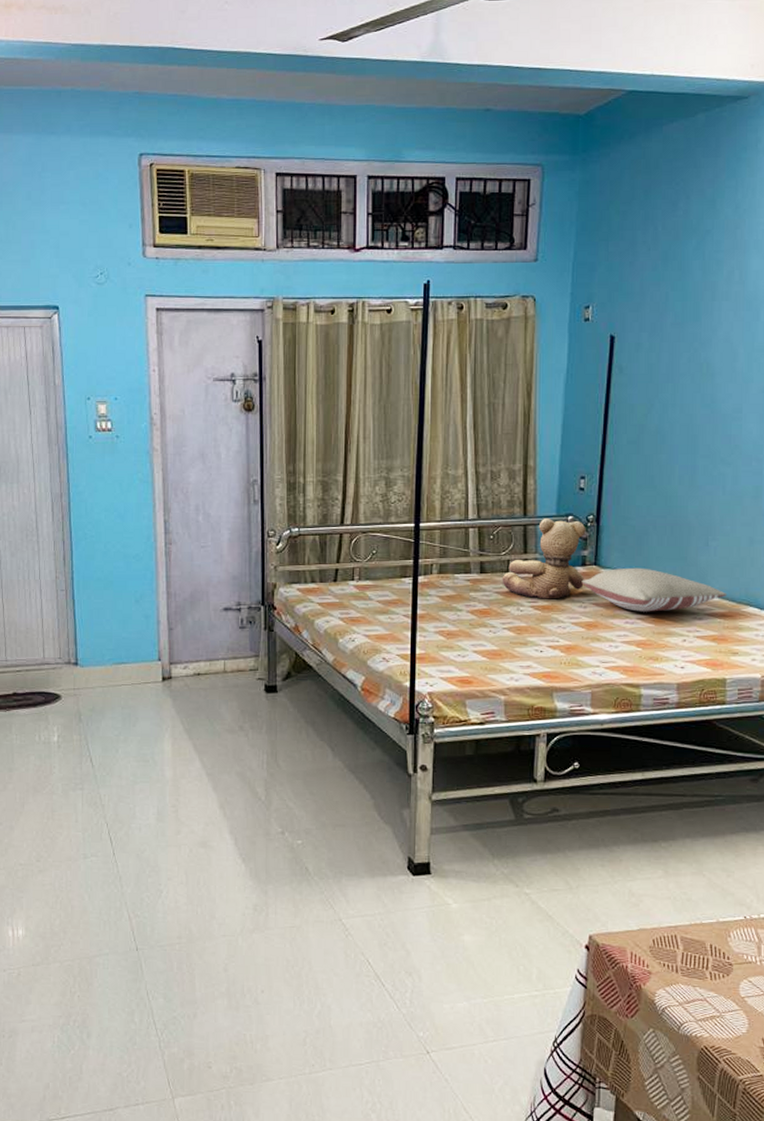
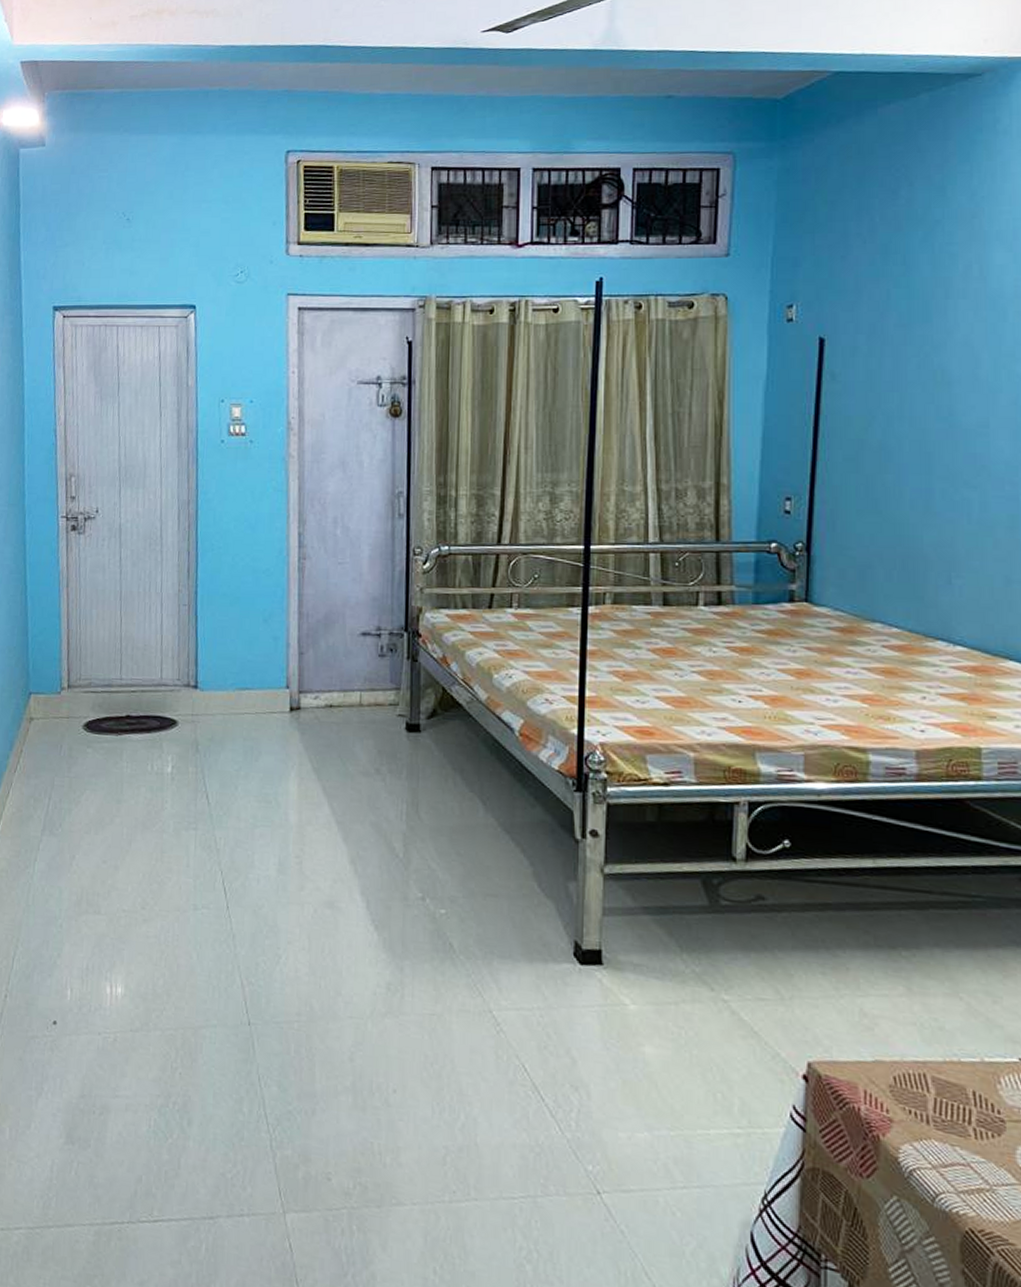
teddy bear: present [502,517,586,599] -> none [690,544,794,640]
pillow: present [581,567,728,612] -> none [789,606,979,661]

